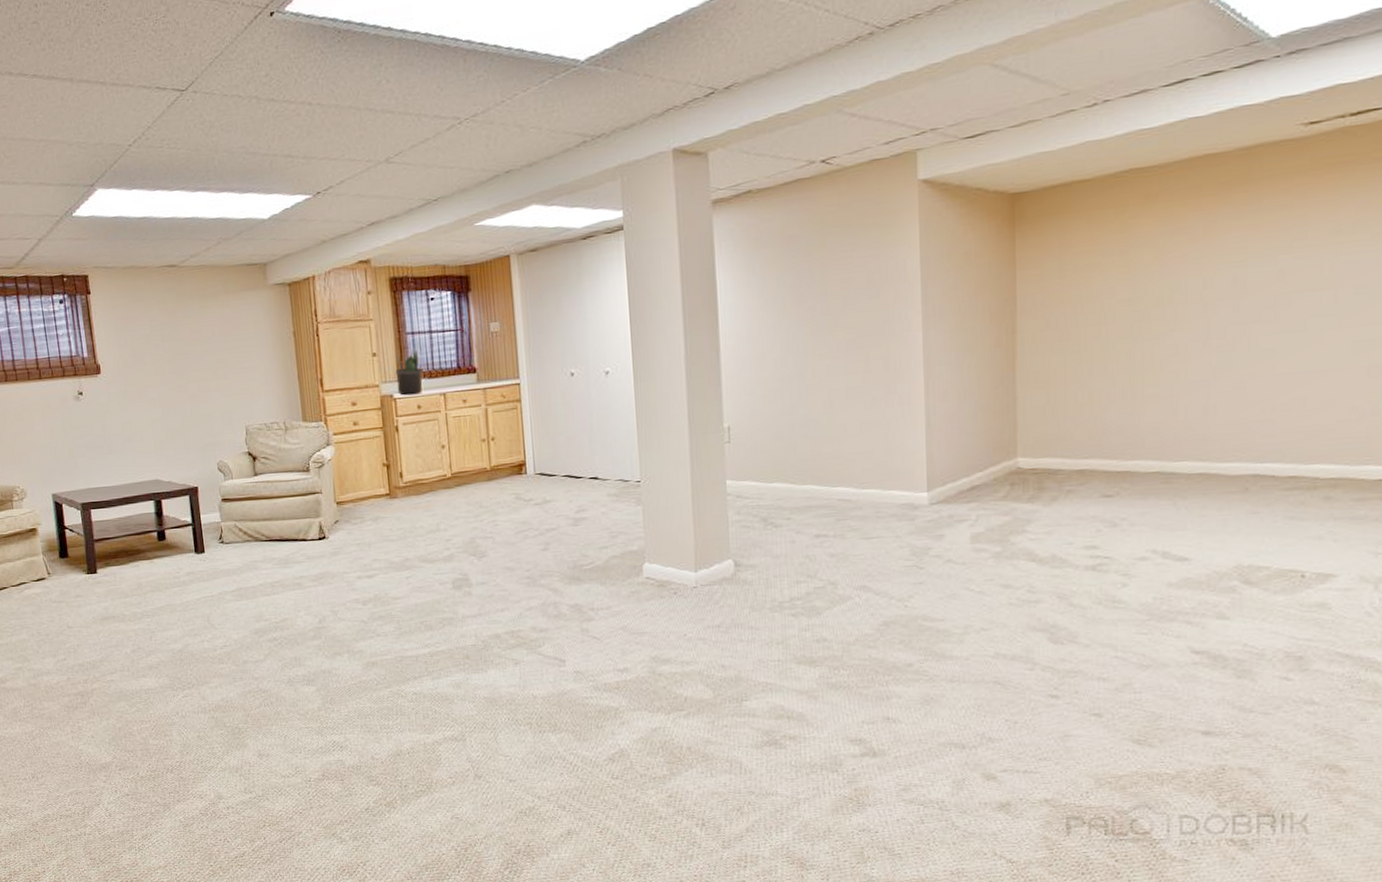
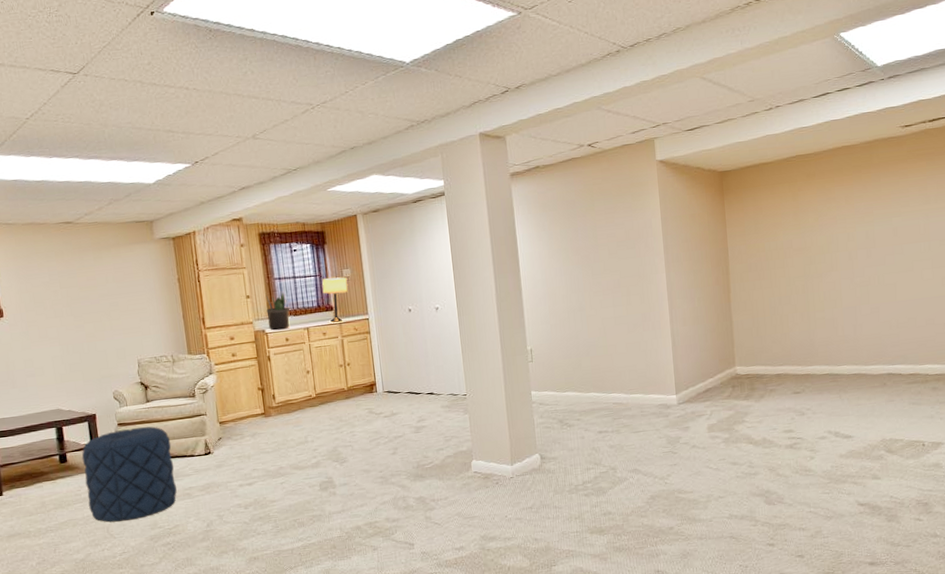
pouf: none [181,503,286,611] -> present [81,426,177,522]
table lamp: none [464,332,495,388] -> present [322,277,348,323]

